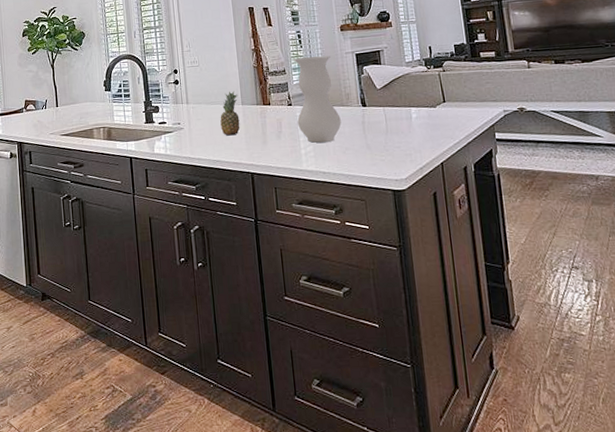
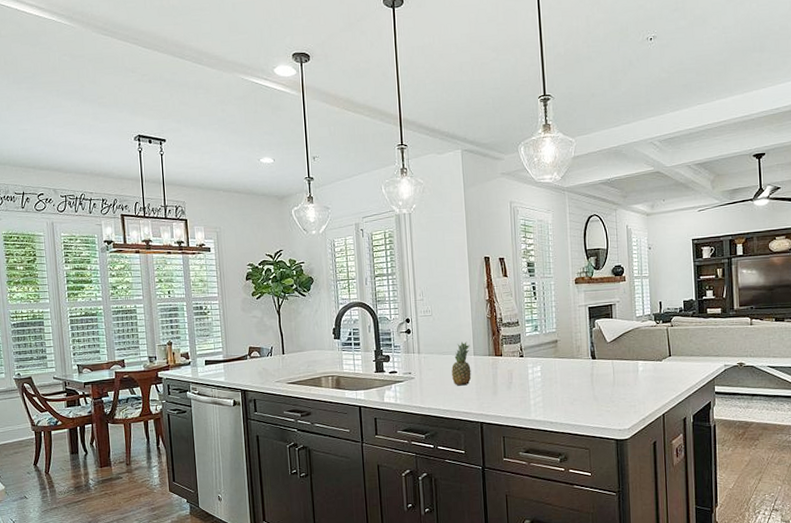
vase: present [293,55,342,143] -> none [527,308,571,394]

